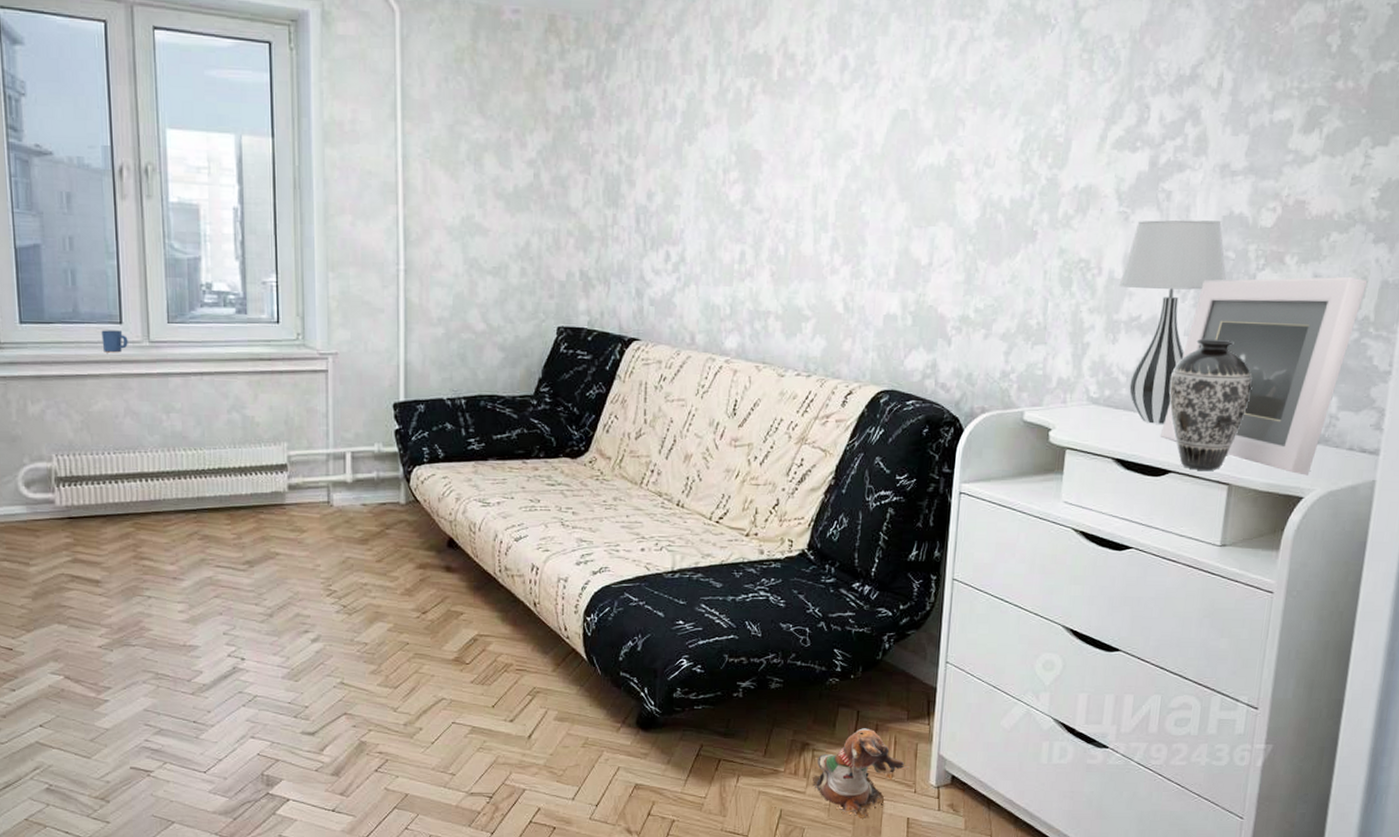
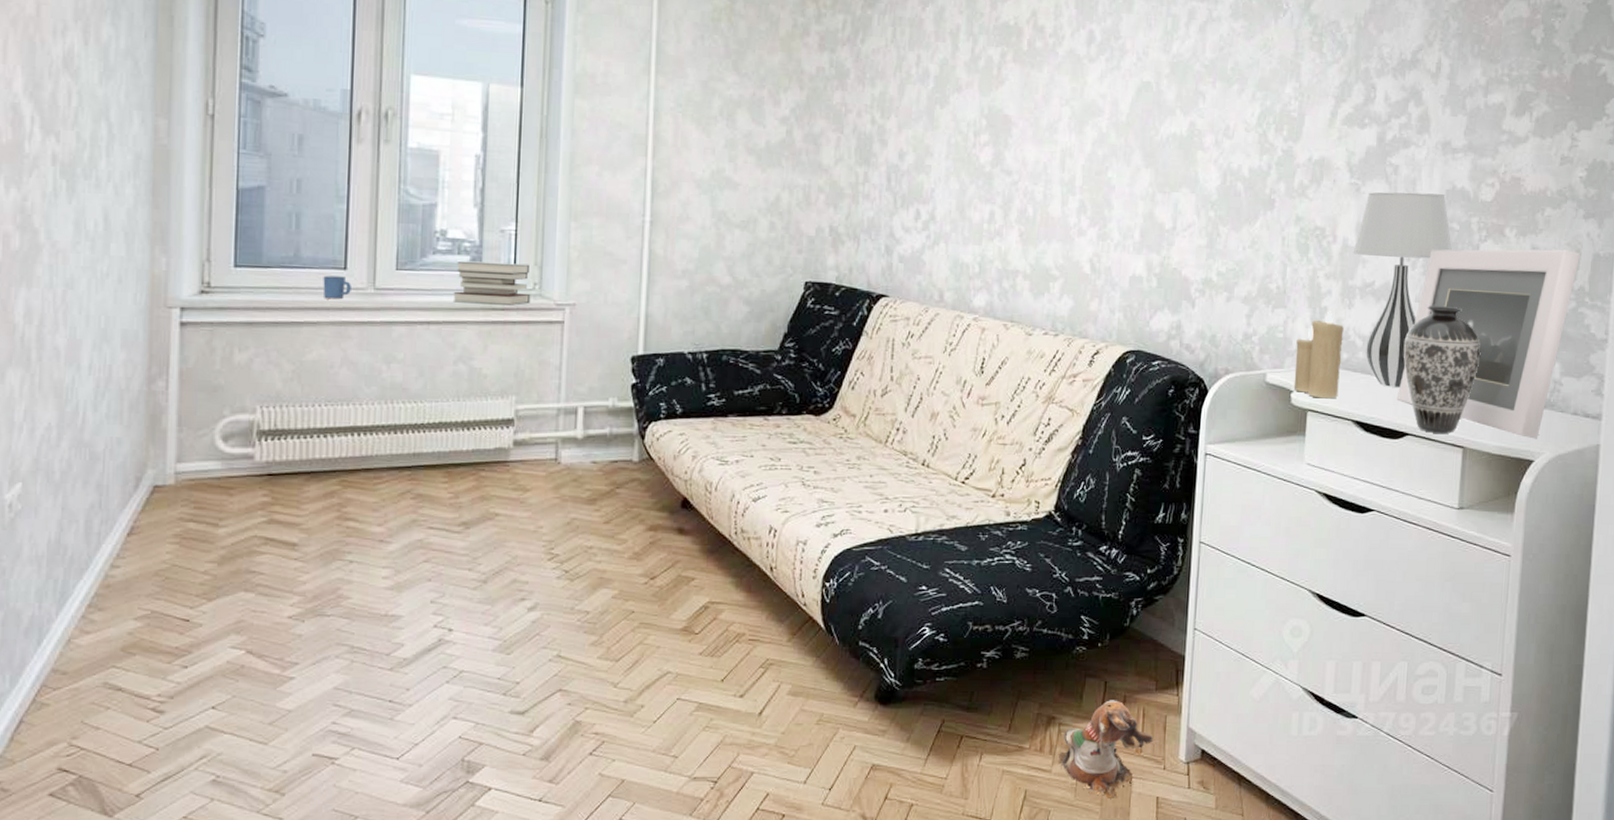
books: none [222,313,295,356] -> present [452,261,531,306]
candle: none [1052,347,1107,437] -> present [1293,311,1344,399]

